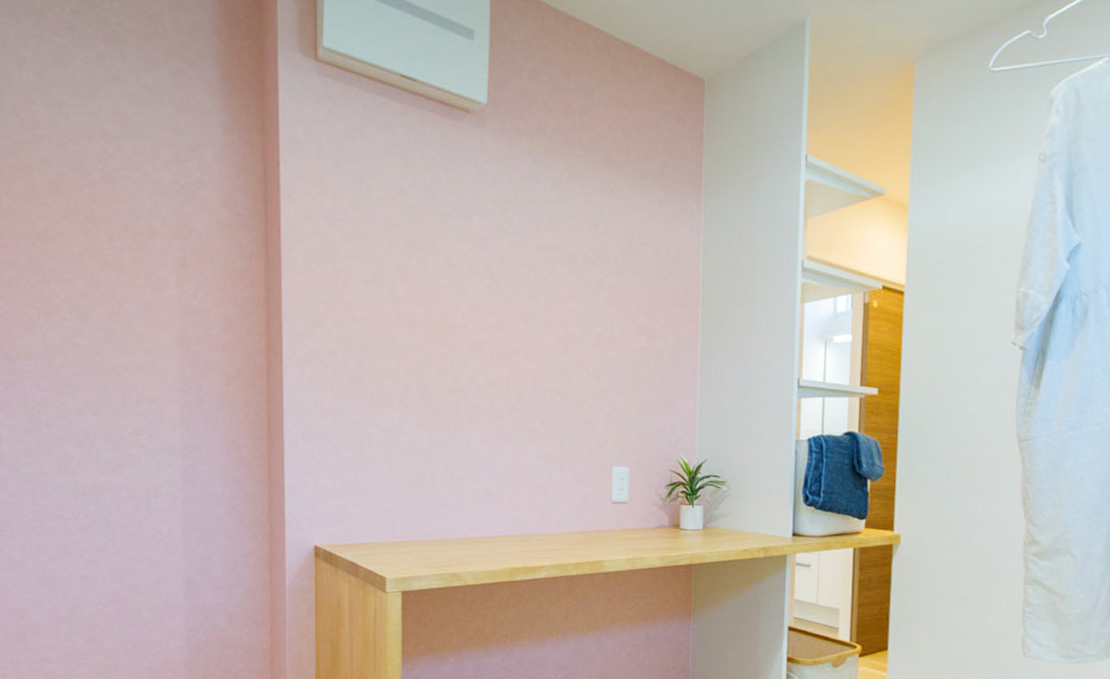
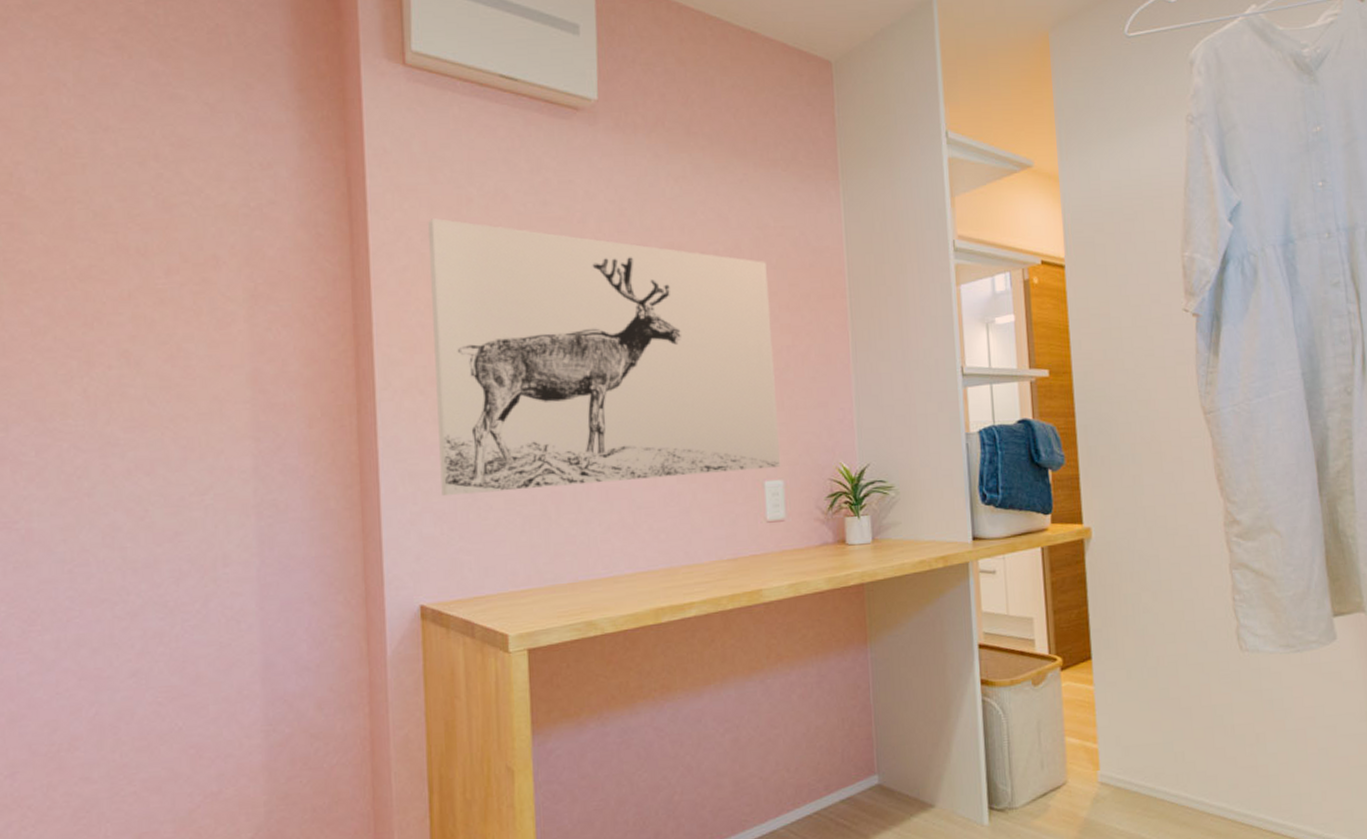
wall art: none [332,206,630,456] -> present [428,218,781,496]

